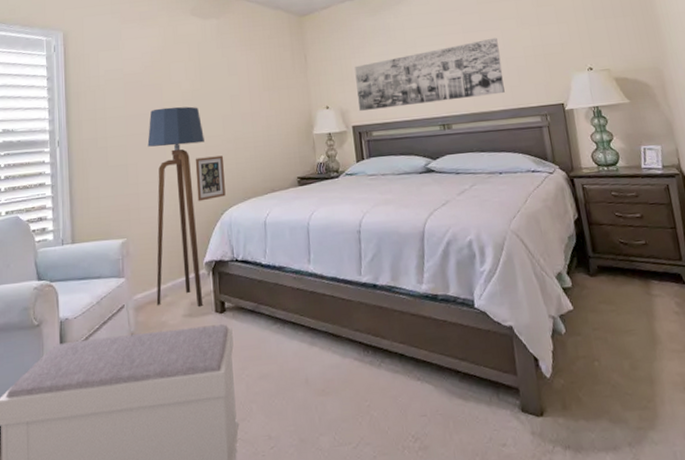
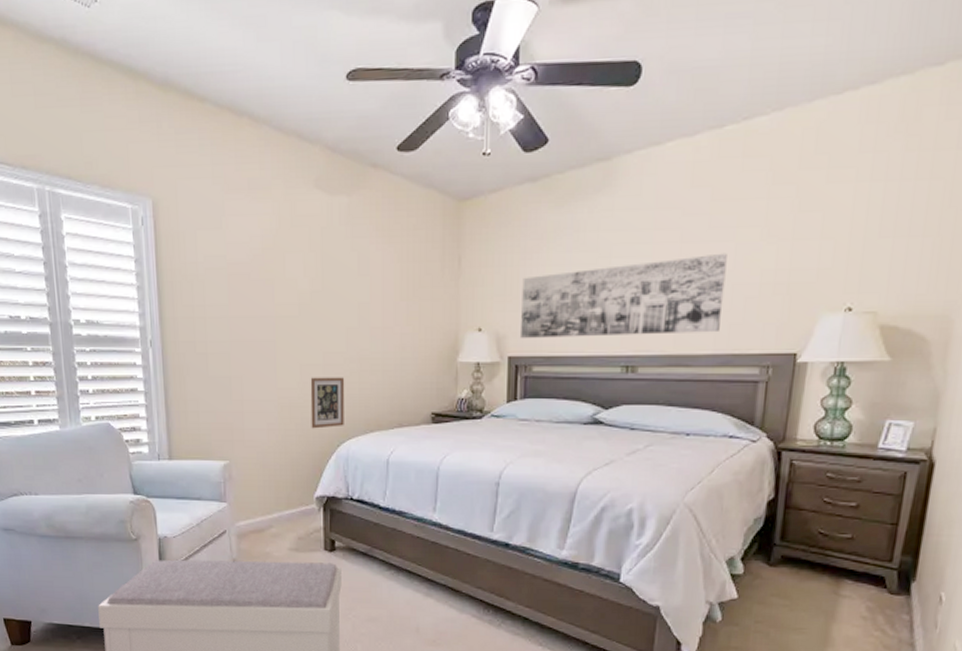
floor lamp: present [147,106,204,306] -> none [254,311,323,542]

